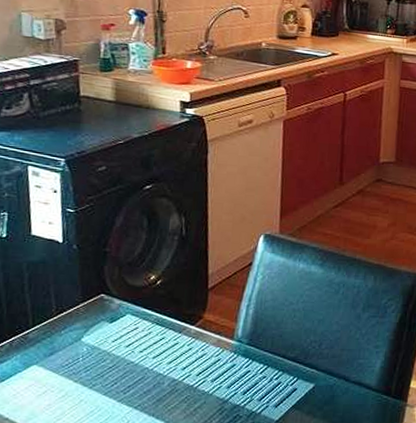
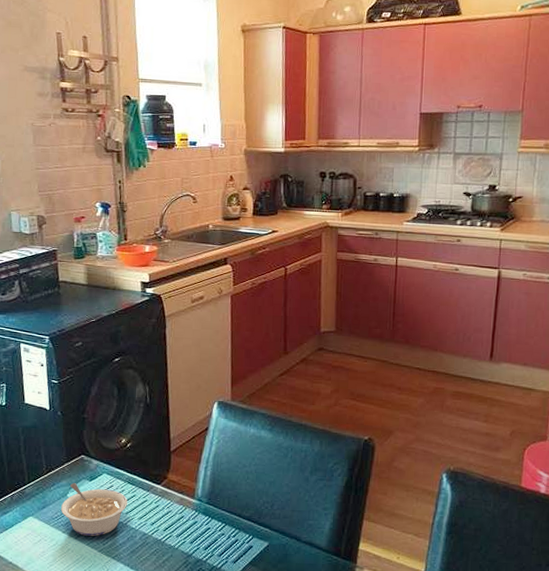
legume: none [72,326,155,384] -> present [60,483,127,536]

